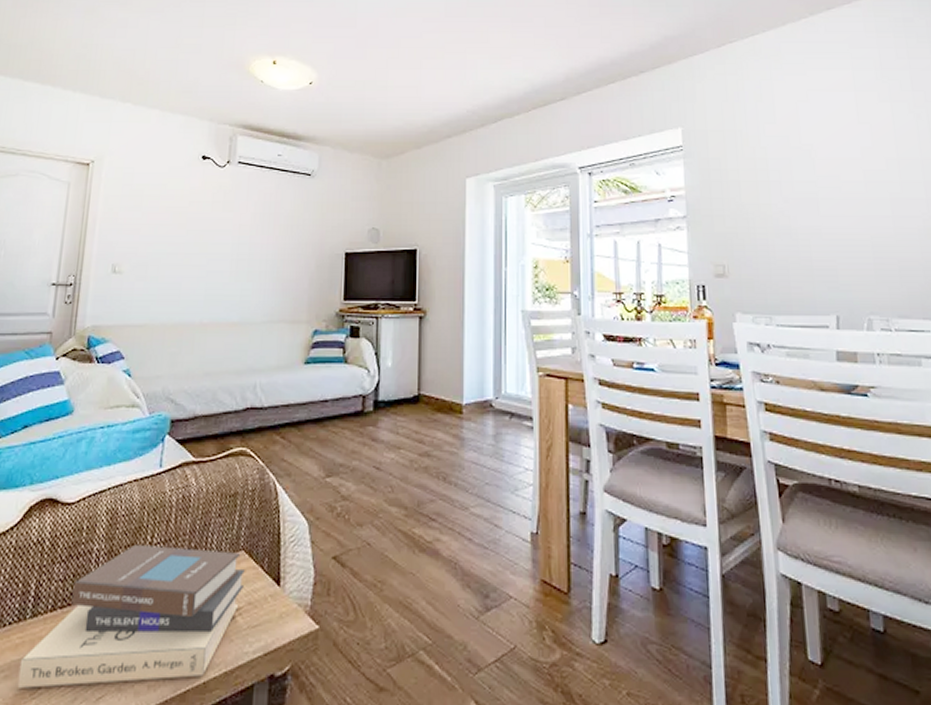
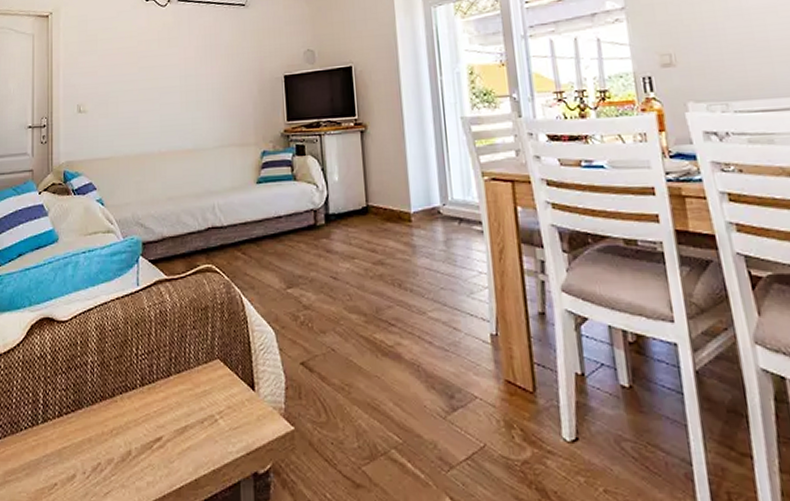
books: present [17,544,245,688] -> none [37,355,222,485]

